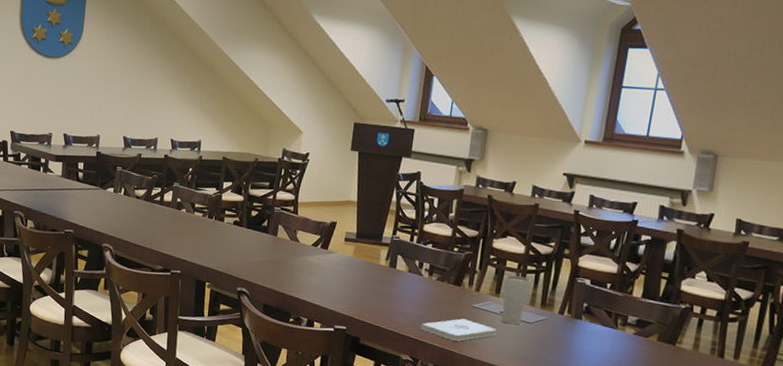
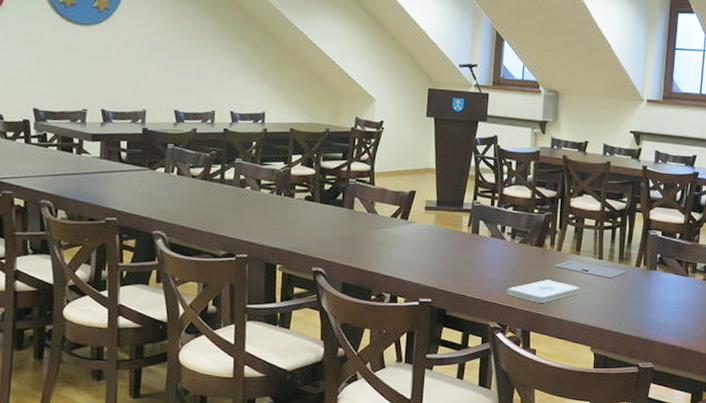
drinking glass: present [500,274,532,325] -> none [582,232,609,281]

